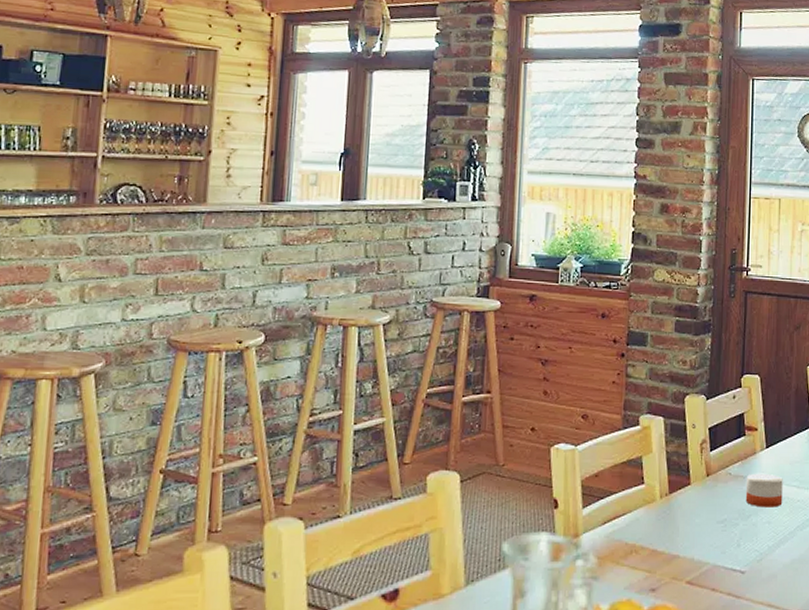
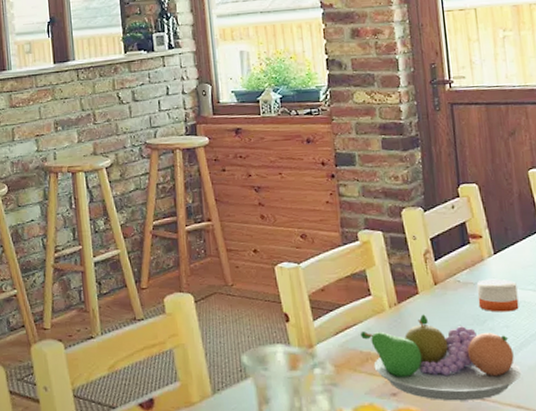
fruit bowl: none [628,506,778,598] -> present [361,314,523,401]

